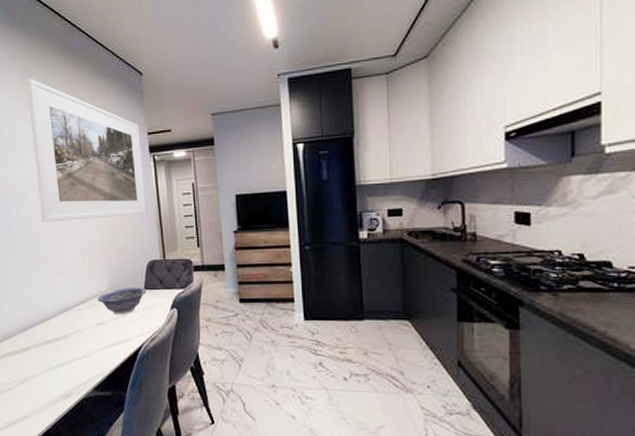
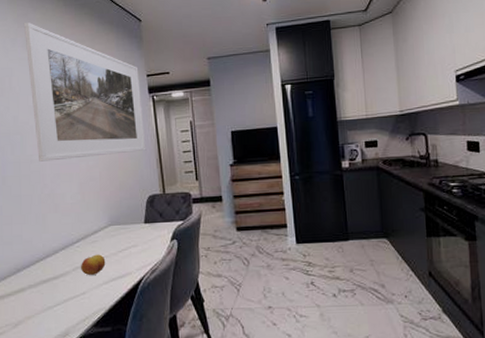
fruit: none [81,318,106,339] -> present [80,254,106,275]
decorative bowl: present [97,287,146,315] -> none [96,221,147,250]

